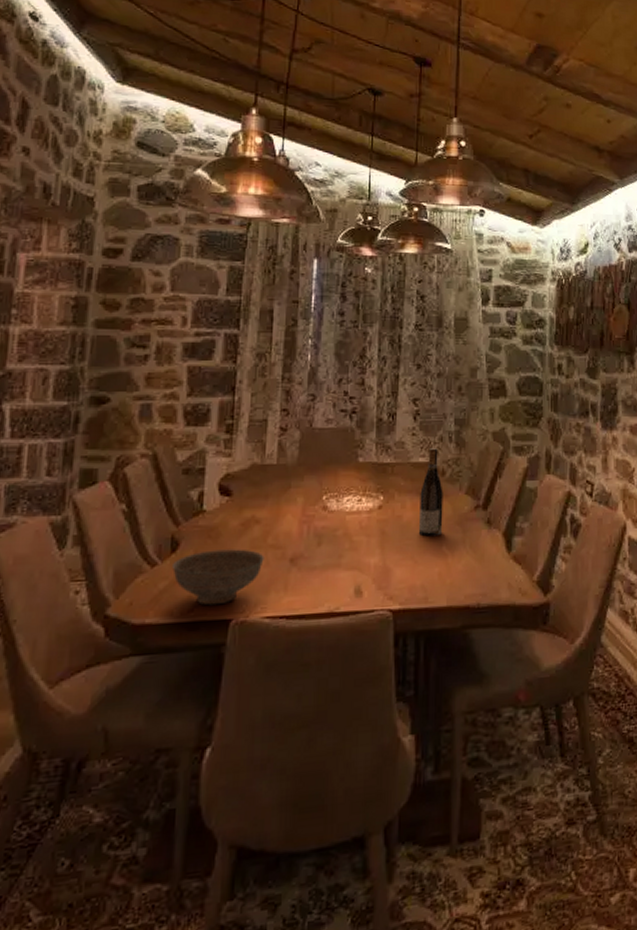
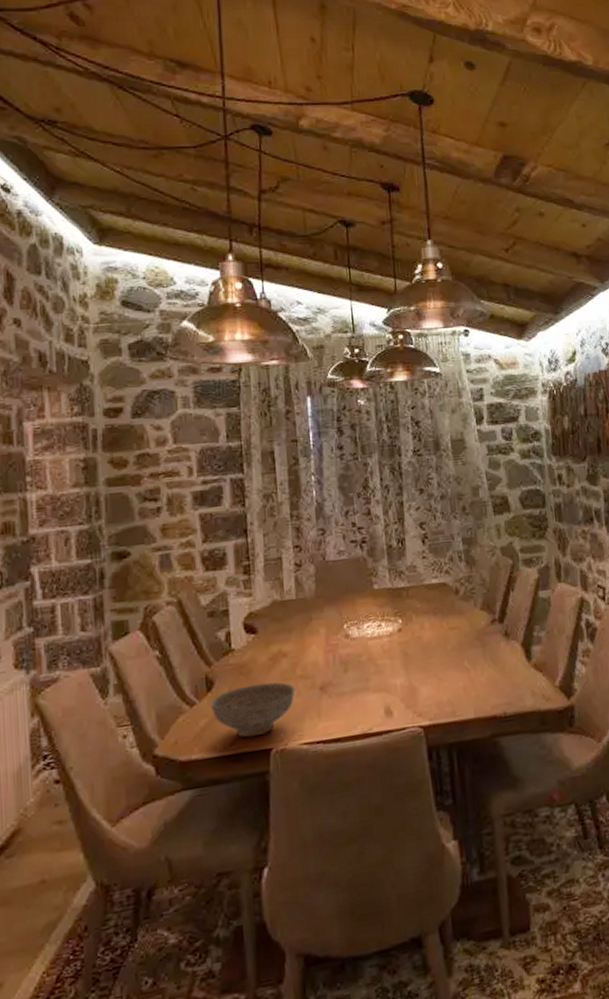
wine bottle: present [418,448,443,537] -> none [436,568,463,655]

